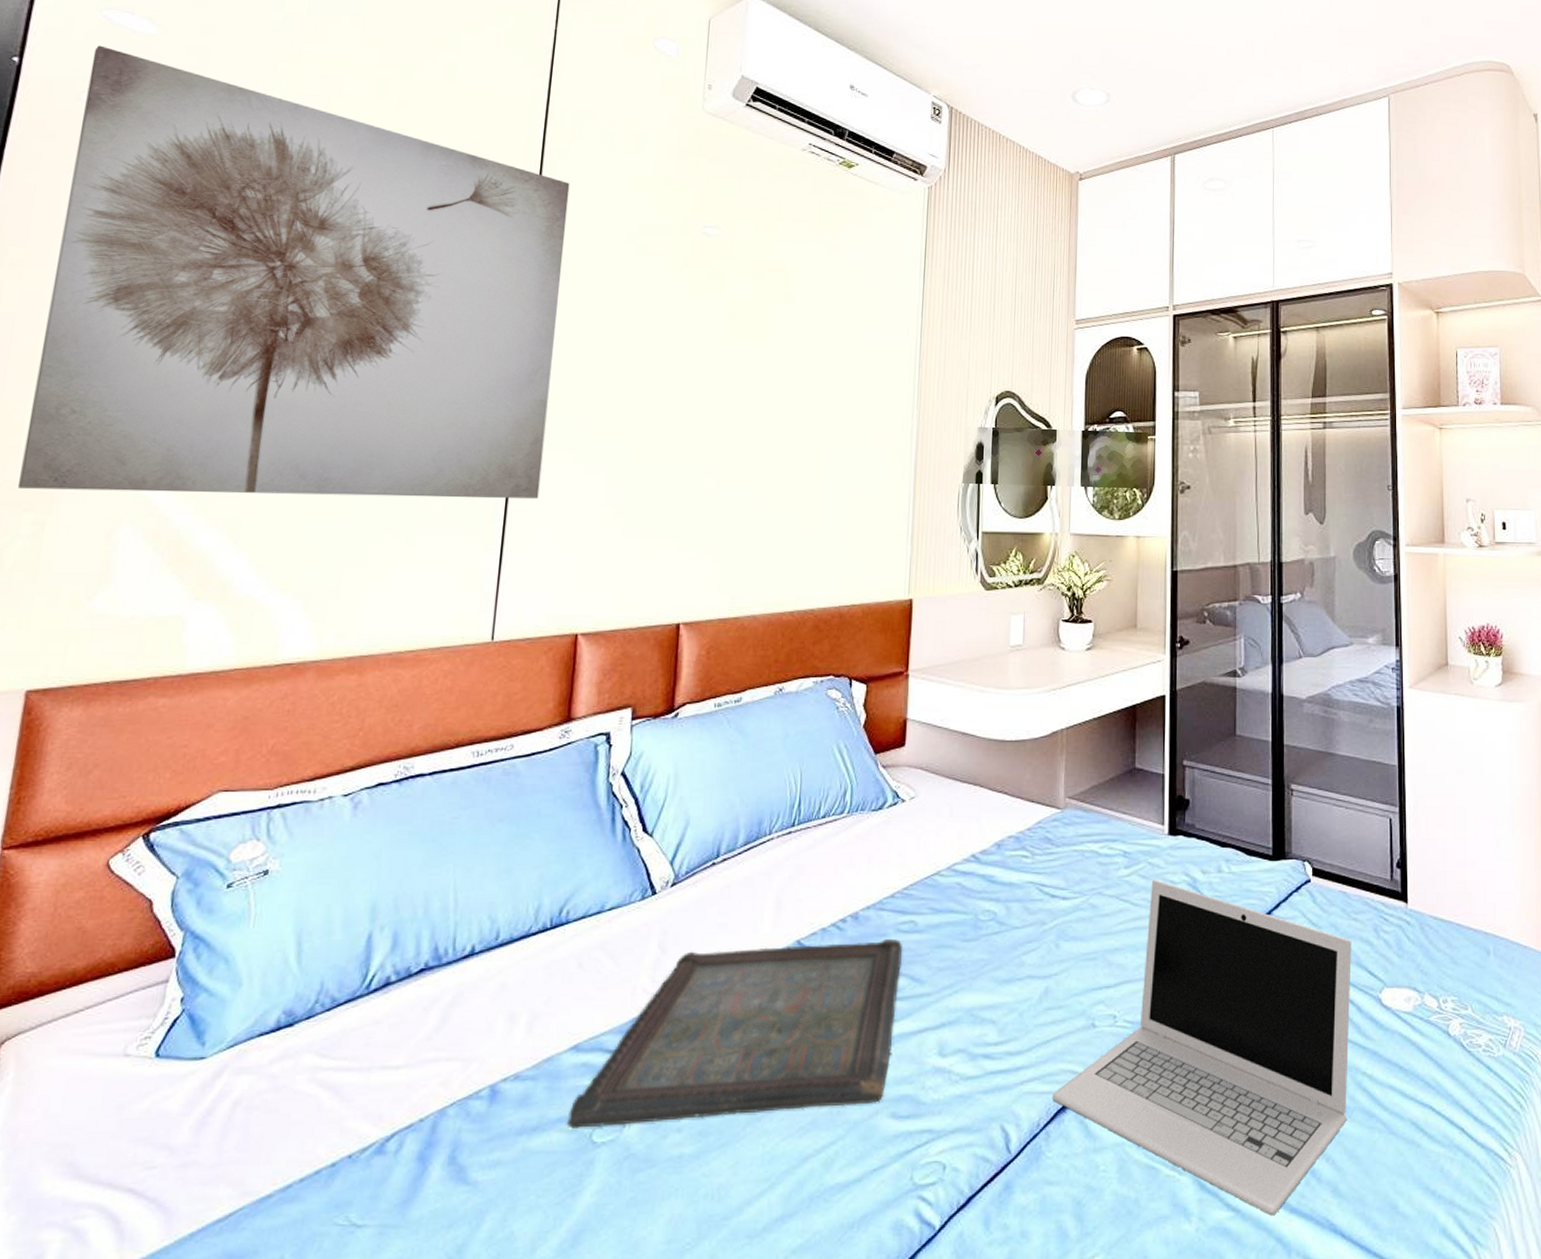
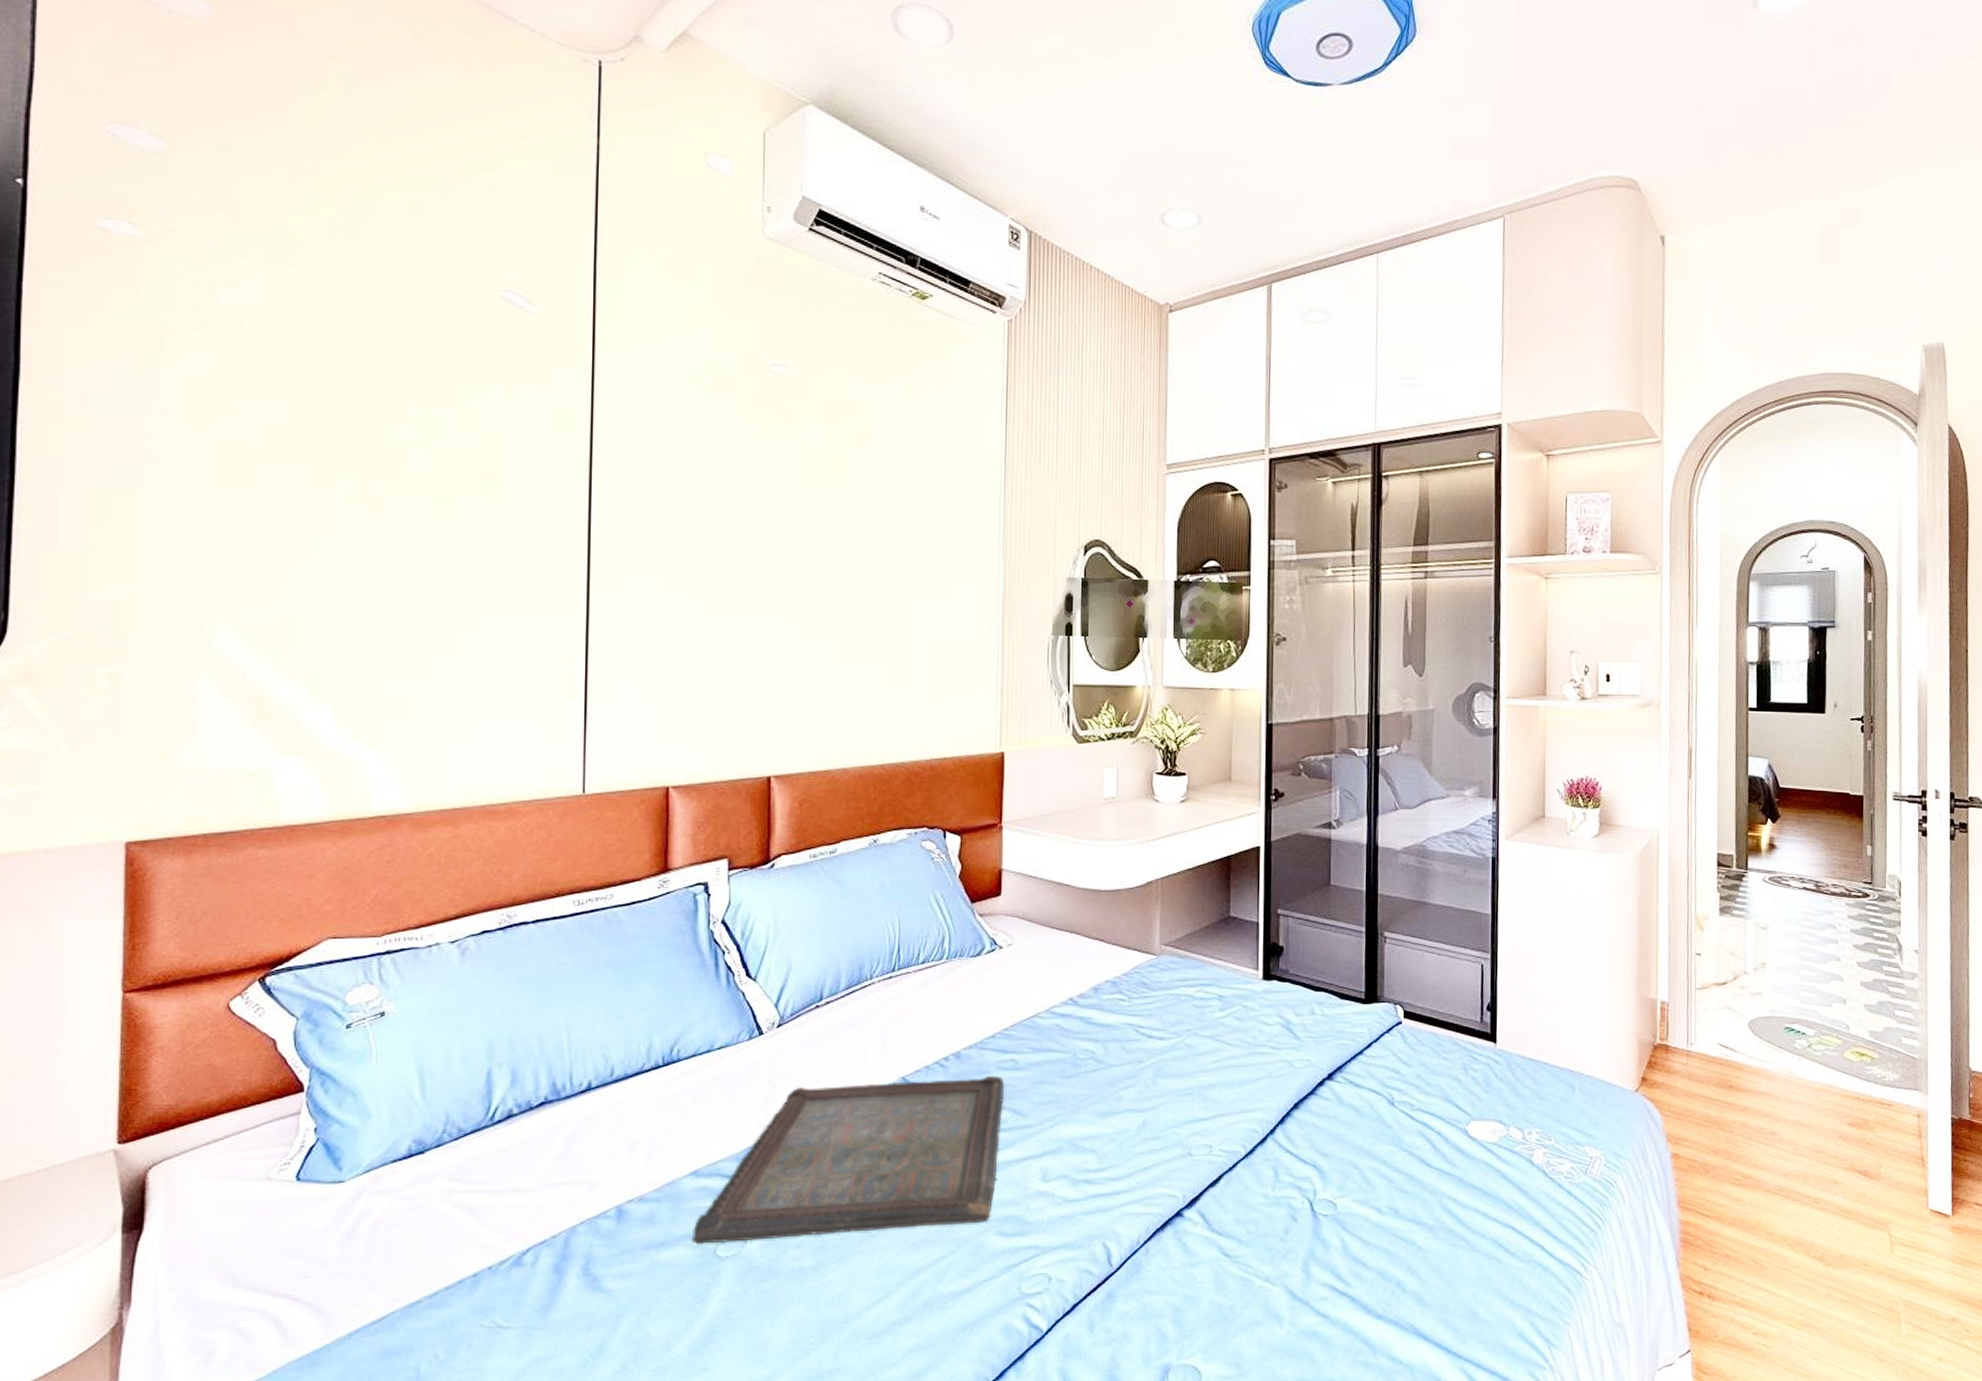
wall art: present [18,45,570,499] -> none [89,165,626,652]
laptop: present [1052,880,1352,1216] -> none [1150,1021,1441,1321]

